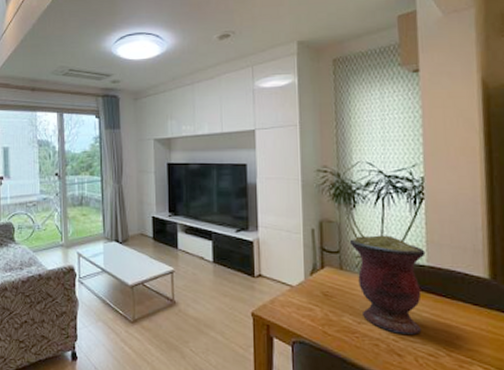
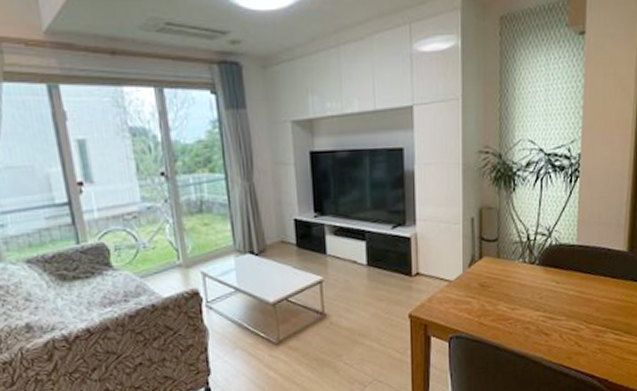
vase: present [349,235,426,335] -> none [507,217,576,315]

